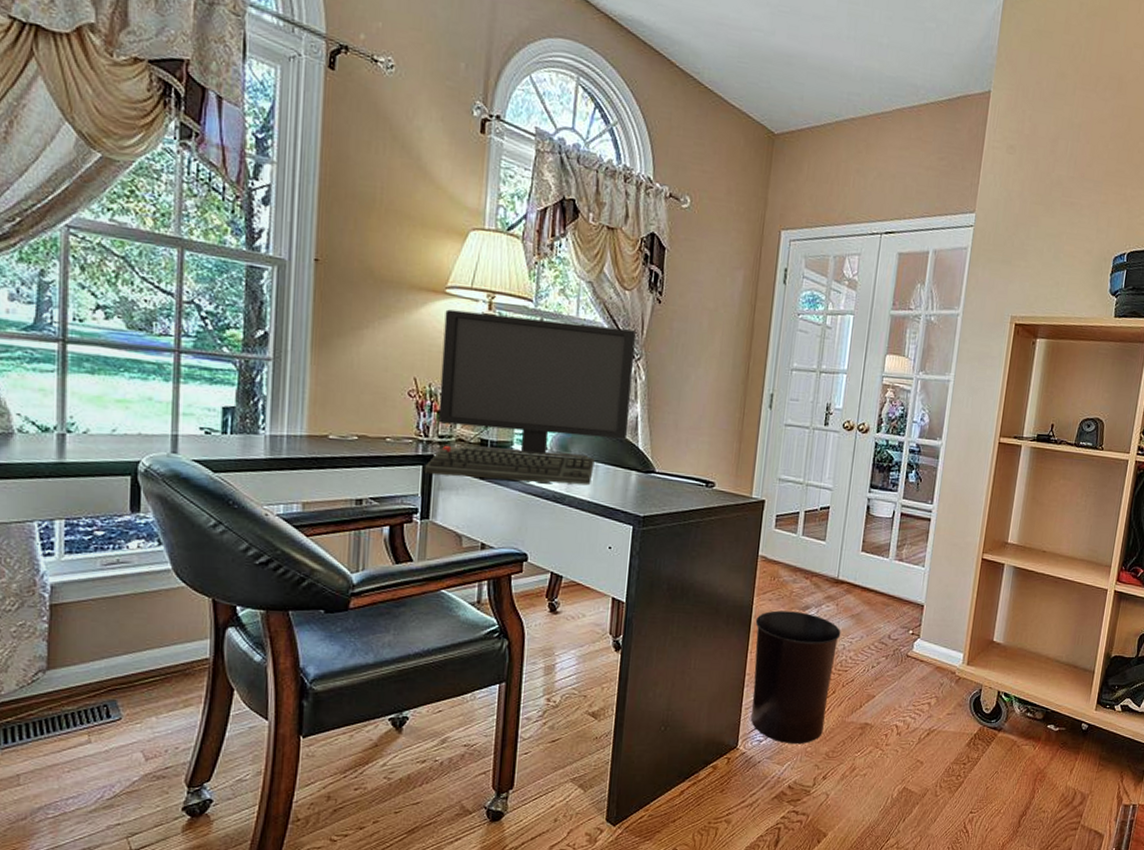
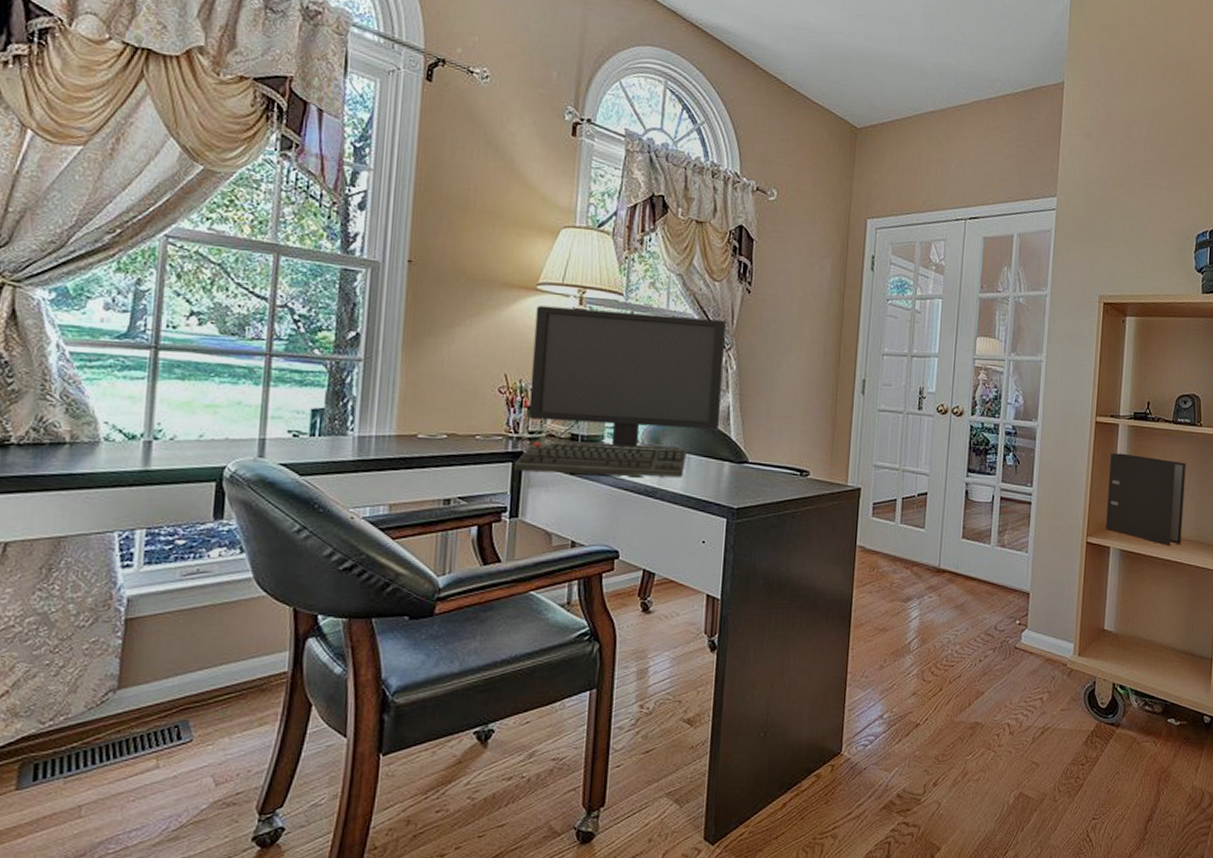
waste bin: present [751,610,841,743] -> none [854,603,945,747]
binder: none [1002,473,1085,565] -> present [1106,452,1186,546]

